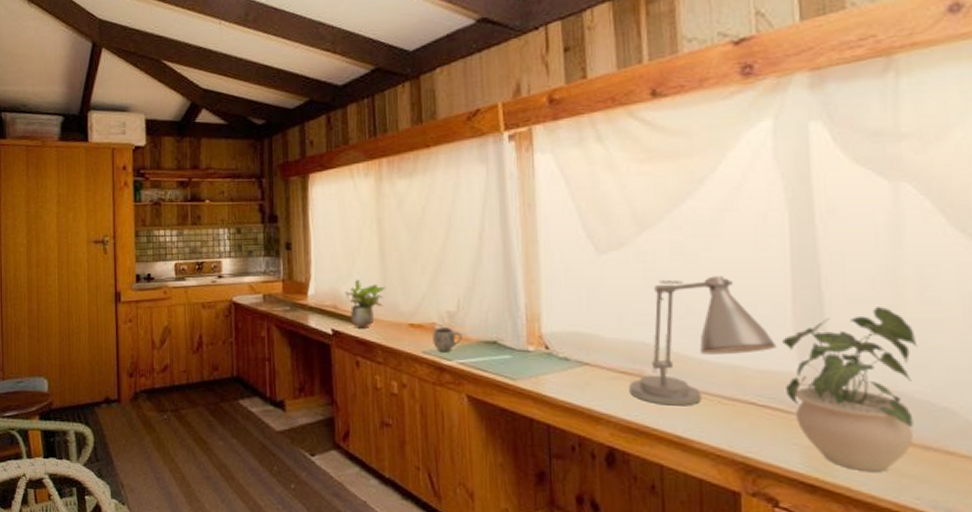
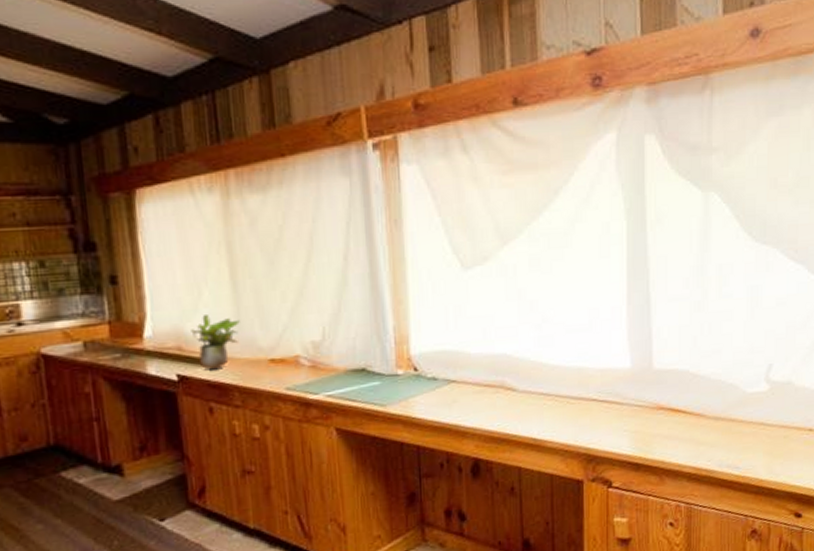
mug: present [432,327,462,352] -> none [296,359,329,386]
desk lamp: present [629,276,777,406] -> none [492,285,614,412]
potted plant: present [782,306,918,472] -> none [618,302,715,445]

